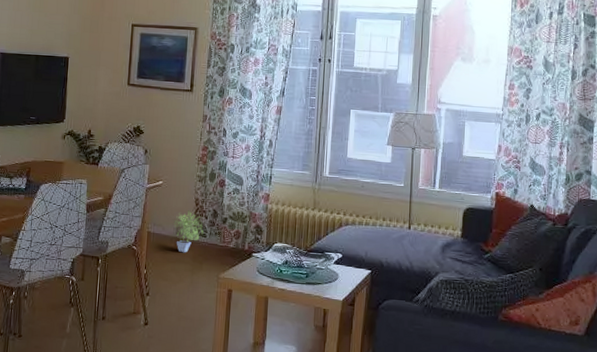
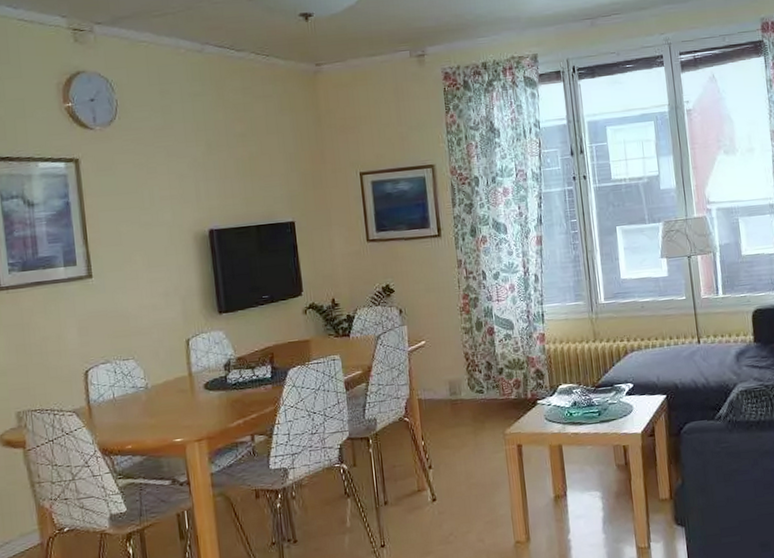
potted plant: present [174,210,204,253] -> none [445,367,480,415]

